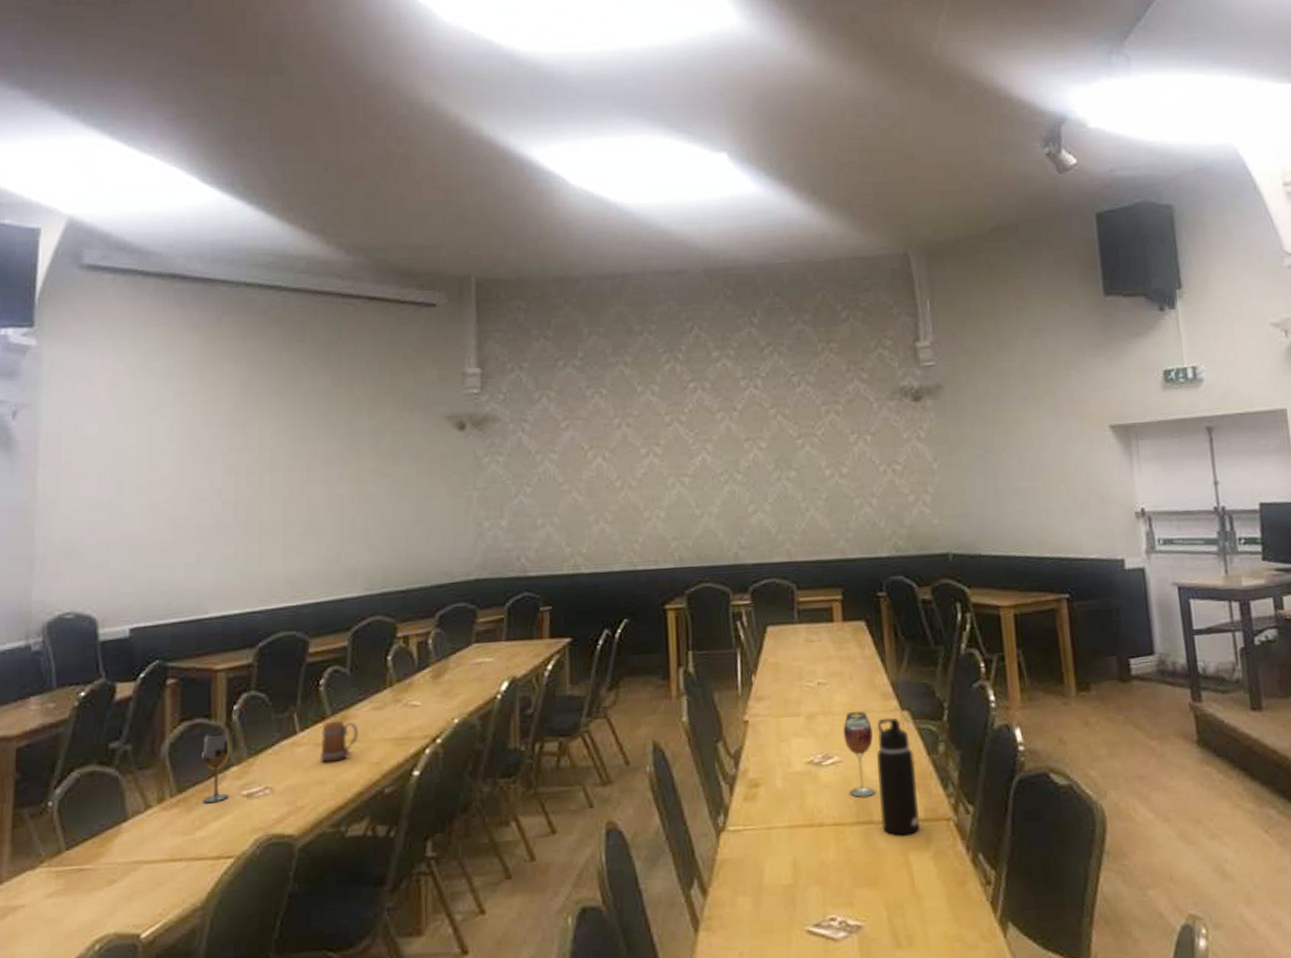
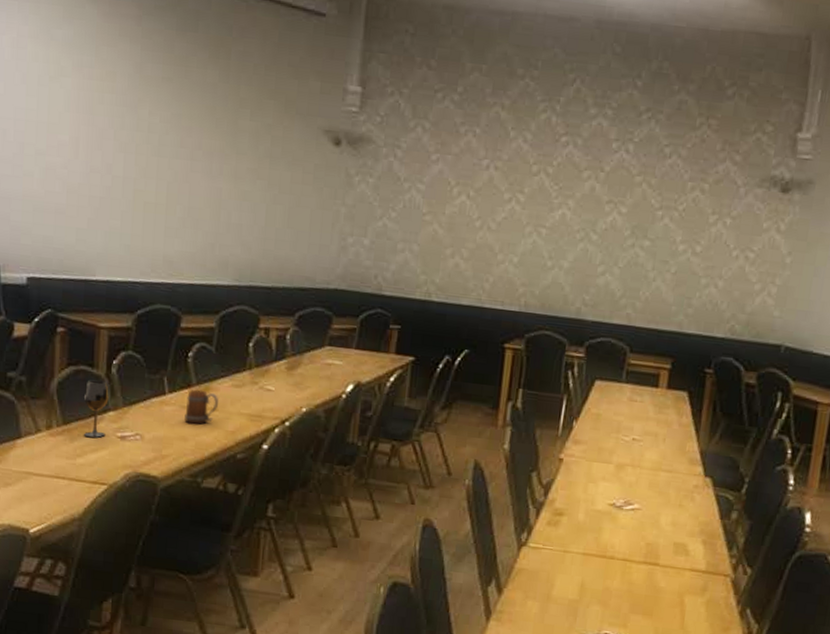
wineglass: present [843,712,875,797] -> none [643,469,675,543]
water bottle: present [877,717,919,836] -> none [665,480,708,582]

